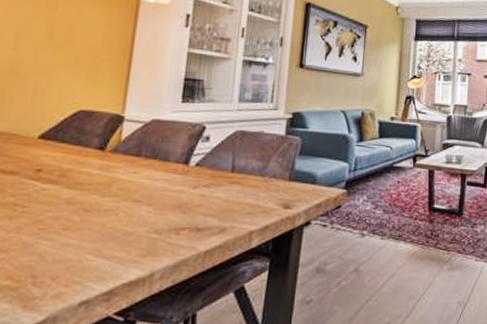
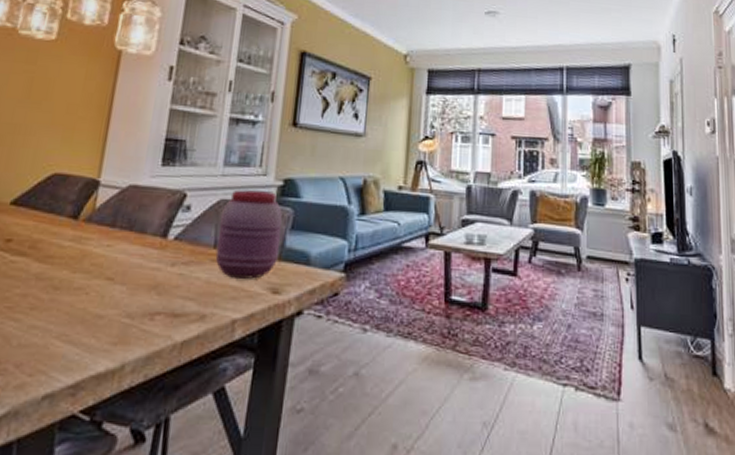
jar: none [233,122,292,197] -> present [215,189,282,279]

